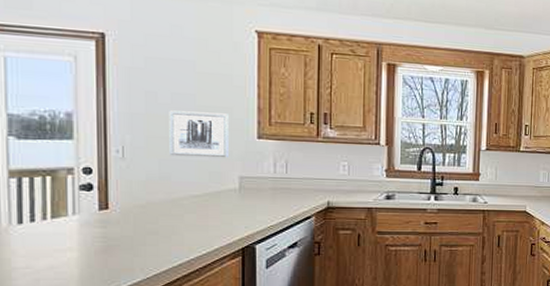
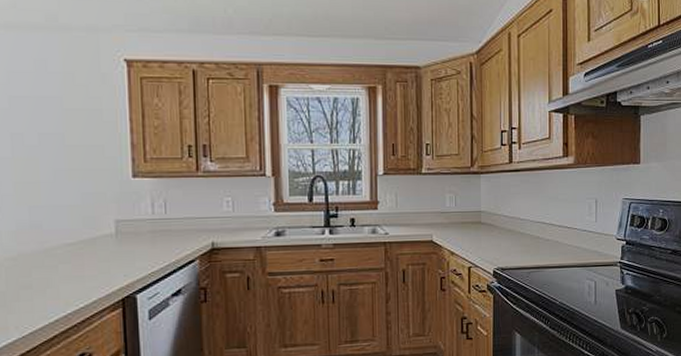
wall art: present [169,110,230,158] -> none [37,152,104,202]

